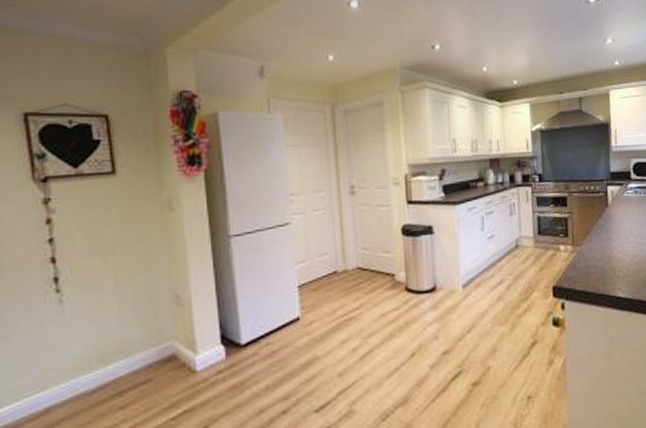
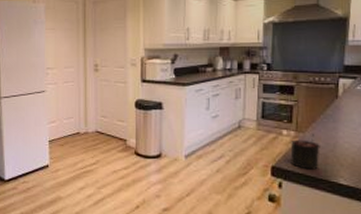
candle: none [568,246,598,286] -> present [290,133,320,170]

